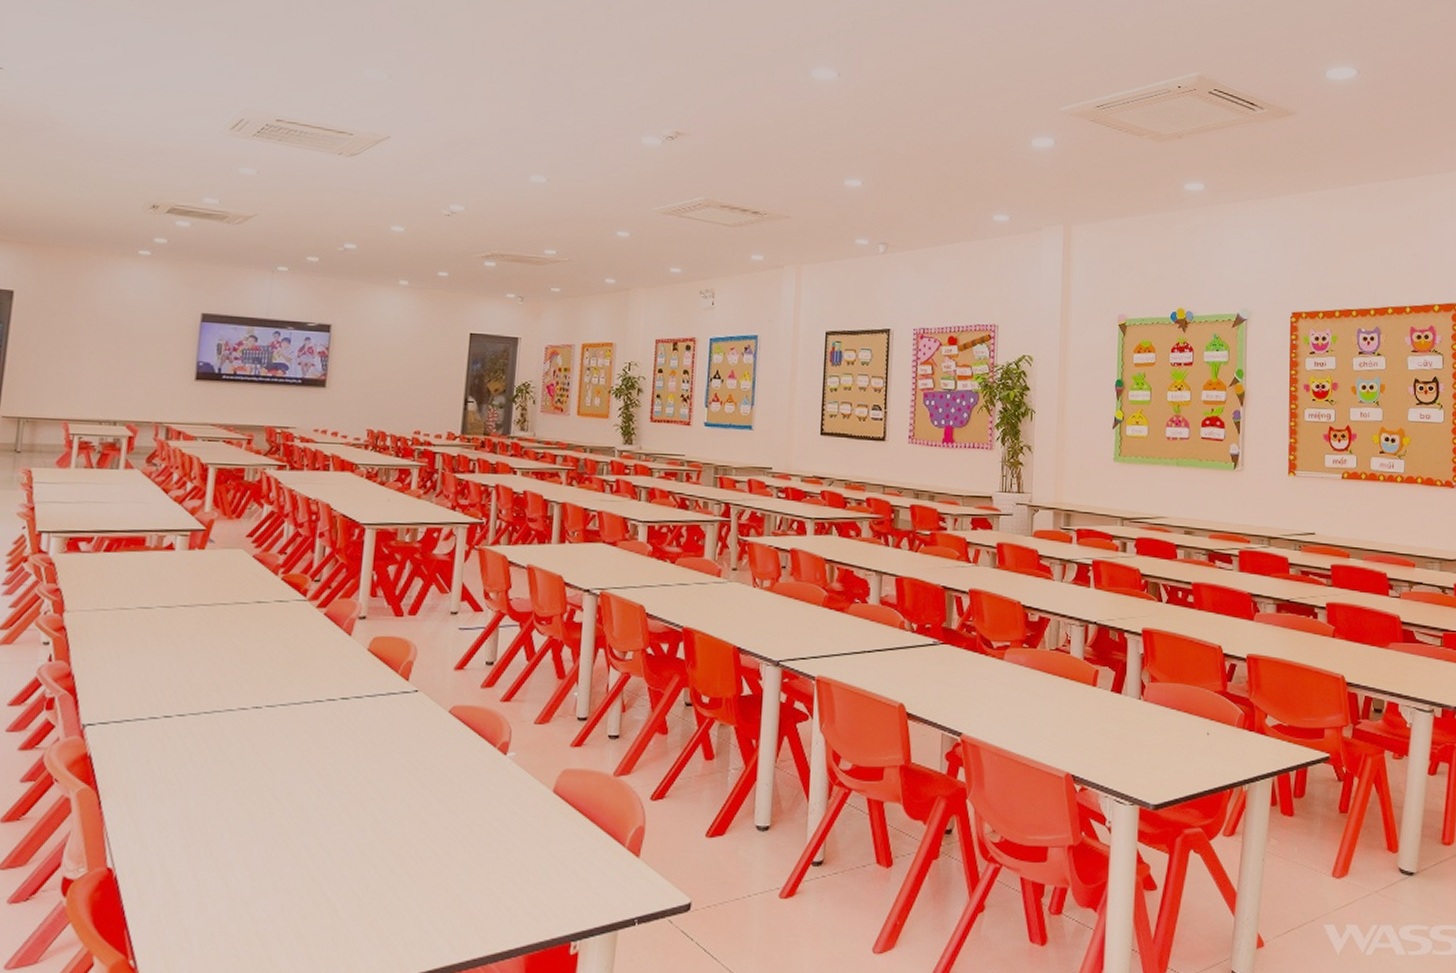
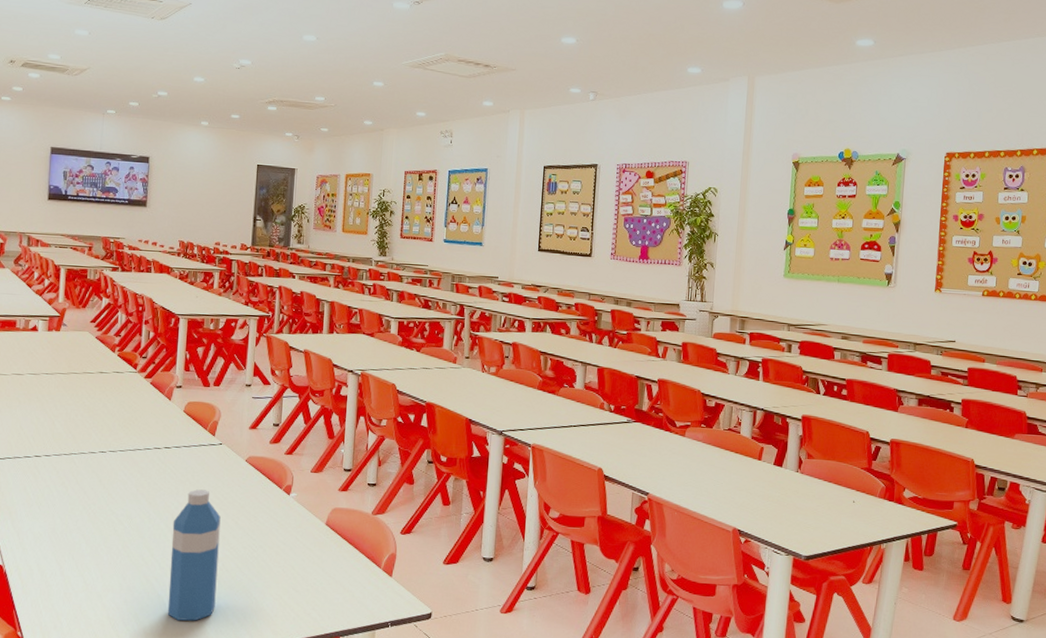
water bottle: none [339,752,414,931] -> present [167,489,221,621]

